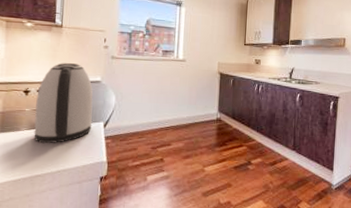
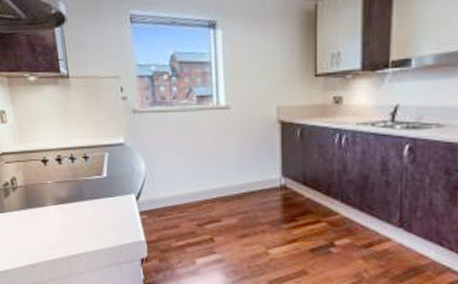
kettle: present [33,63,93,144] -> none [56,123,122,221]

